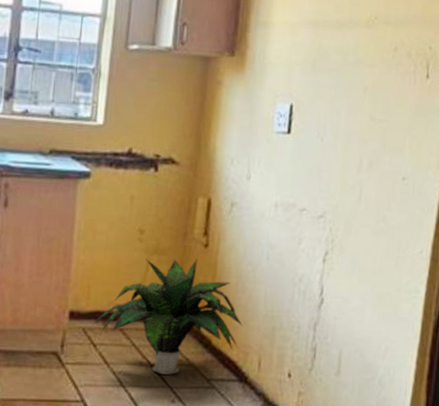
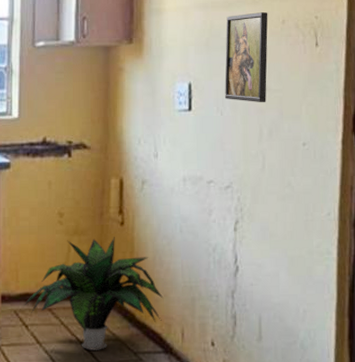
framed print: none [327,36,381,133] -> present [225,12,268,103]

